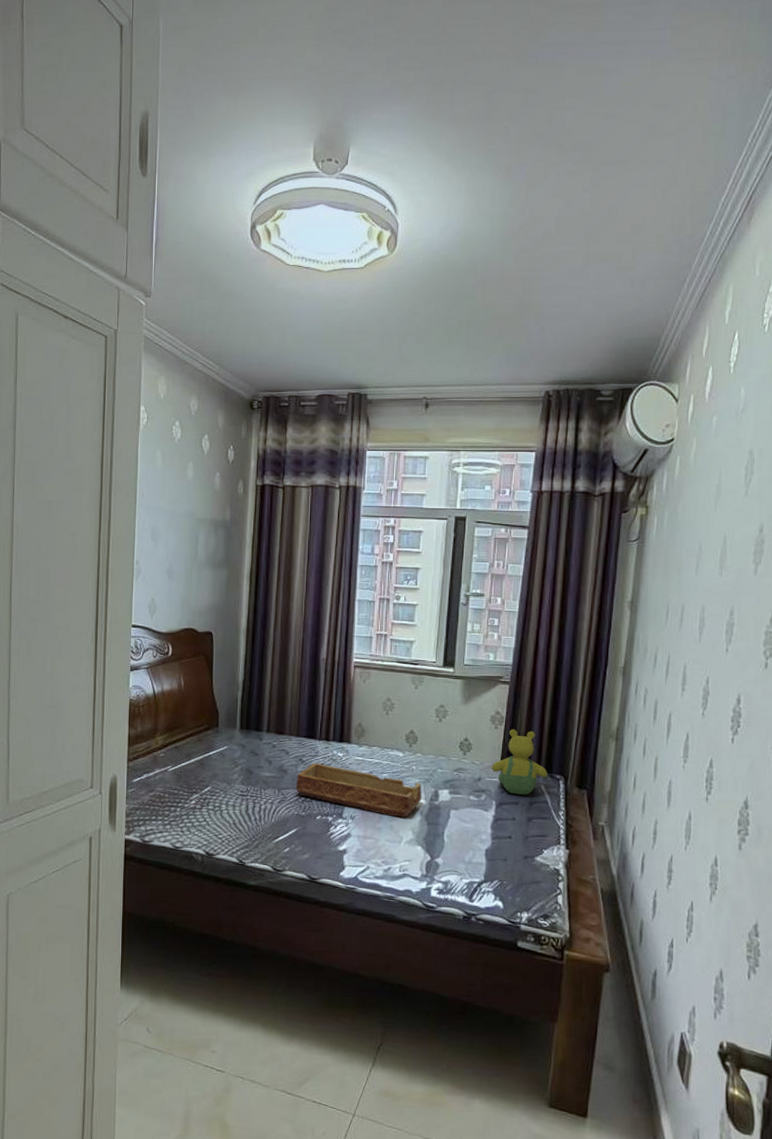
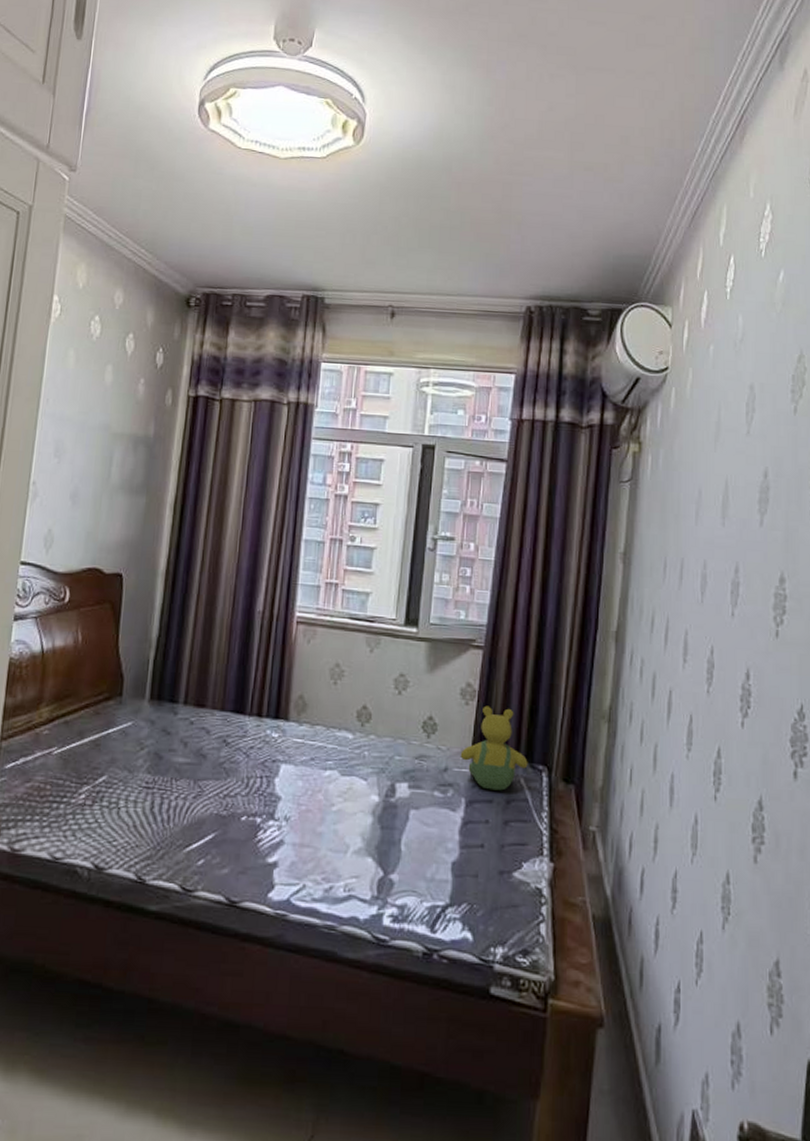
tray: present [296,762,422,818] -> none [217,745,375,819]

